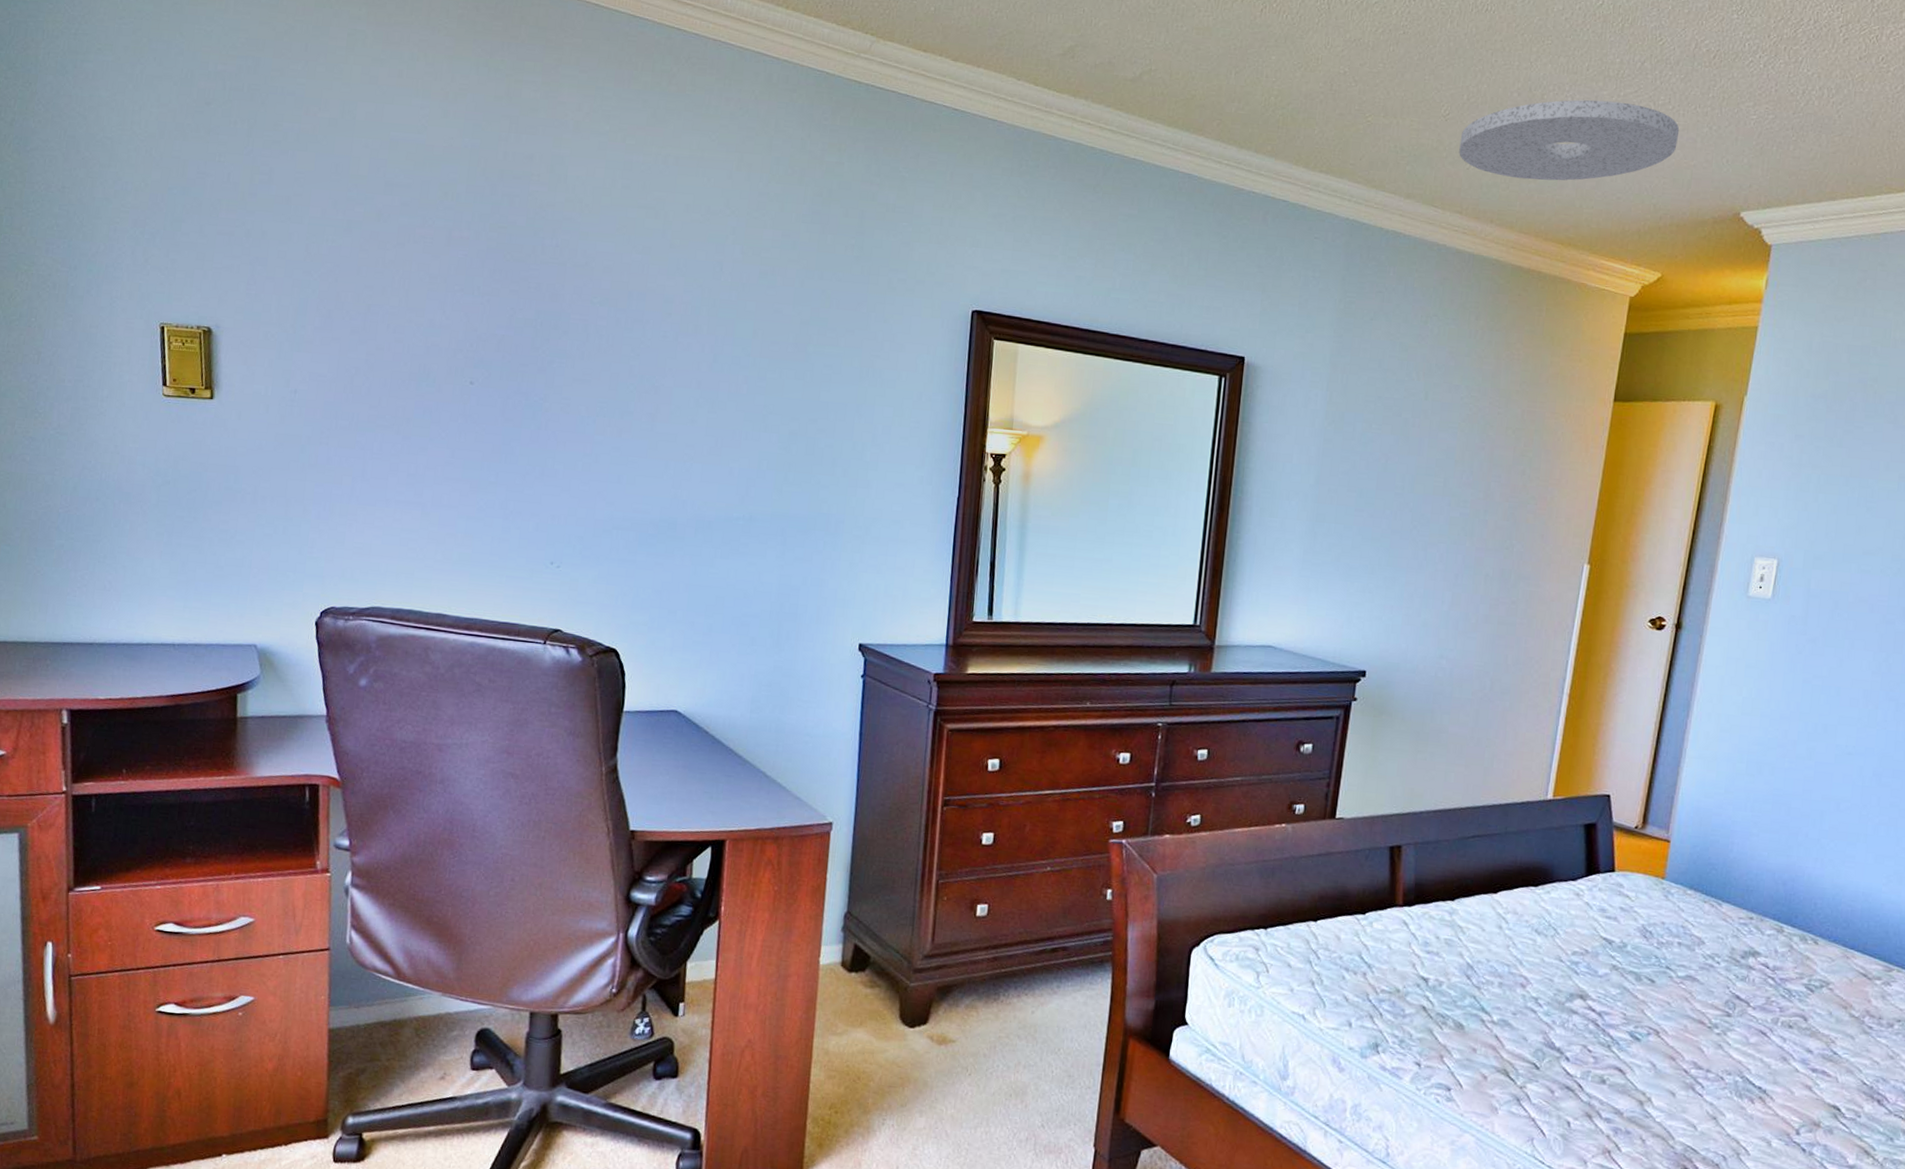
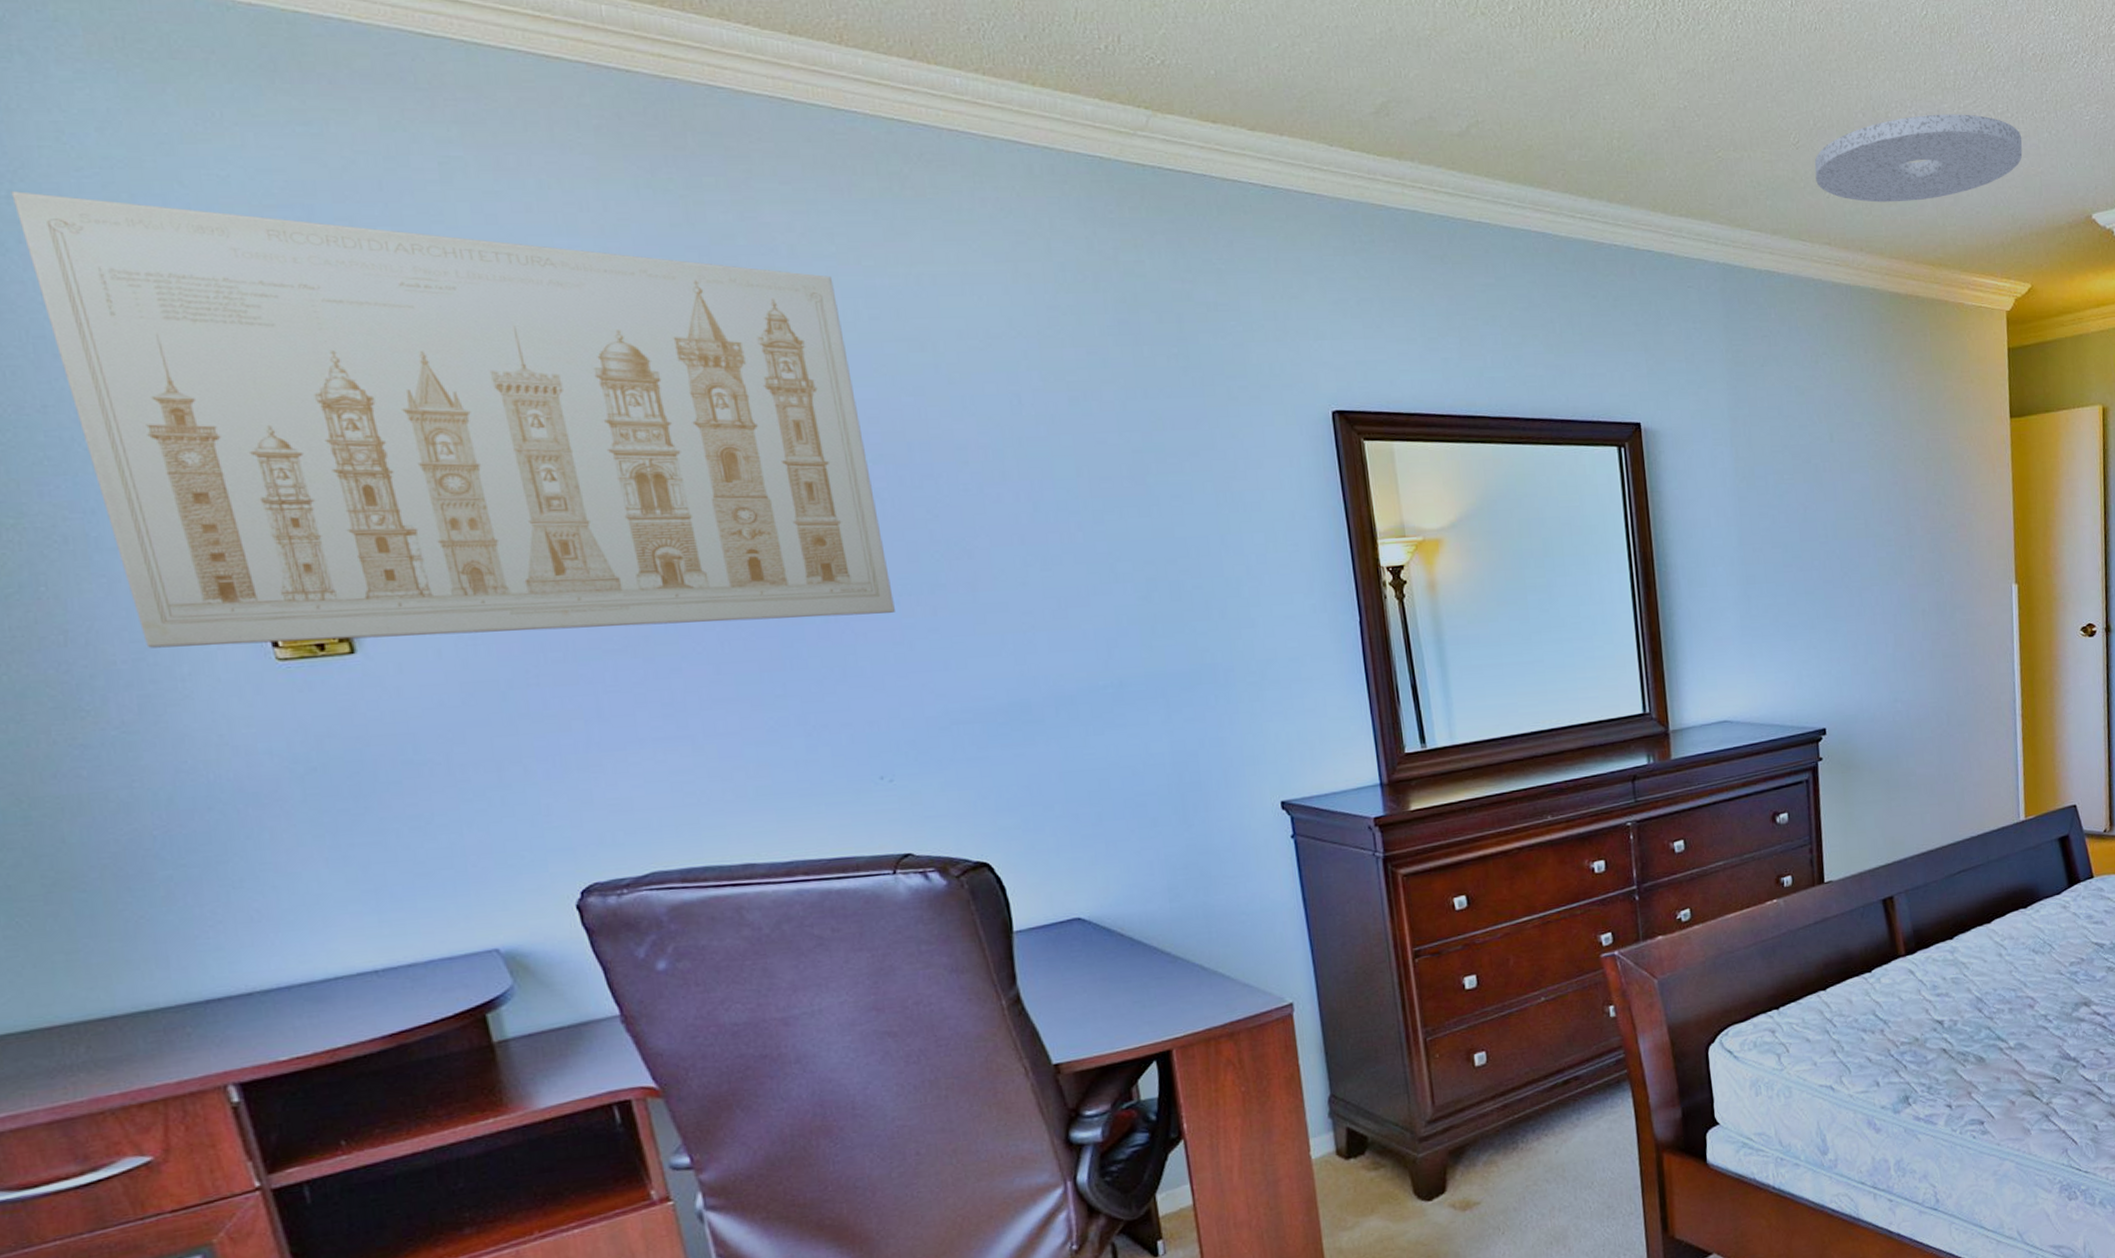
wall art: none [78,30,602,429] -> present [11,191,895,648]

